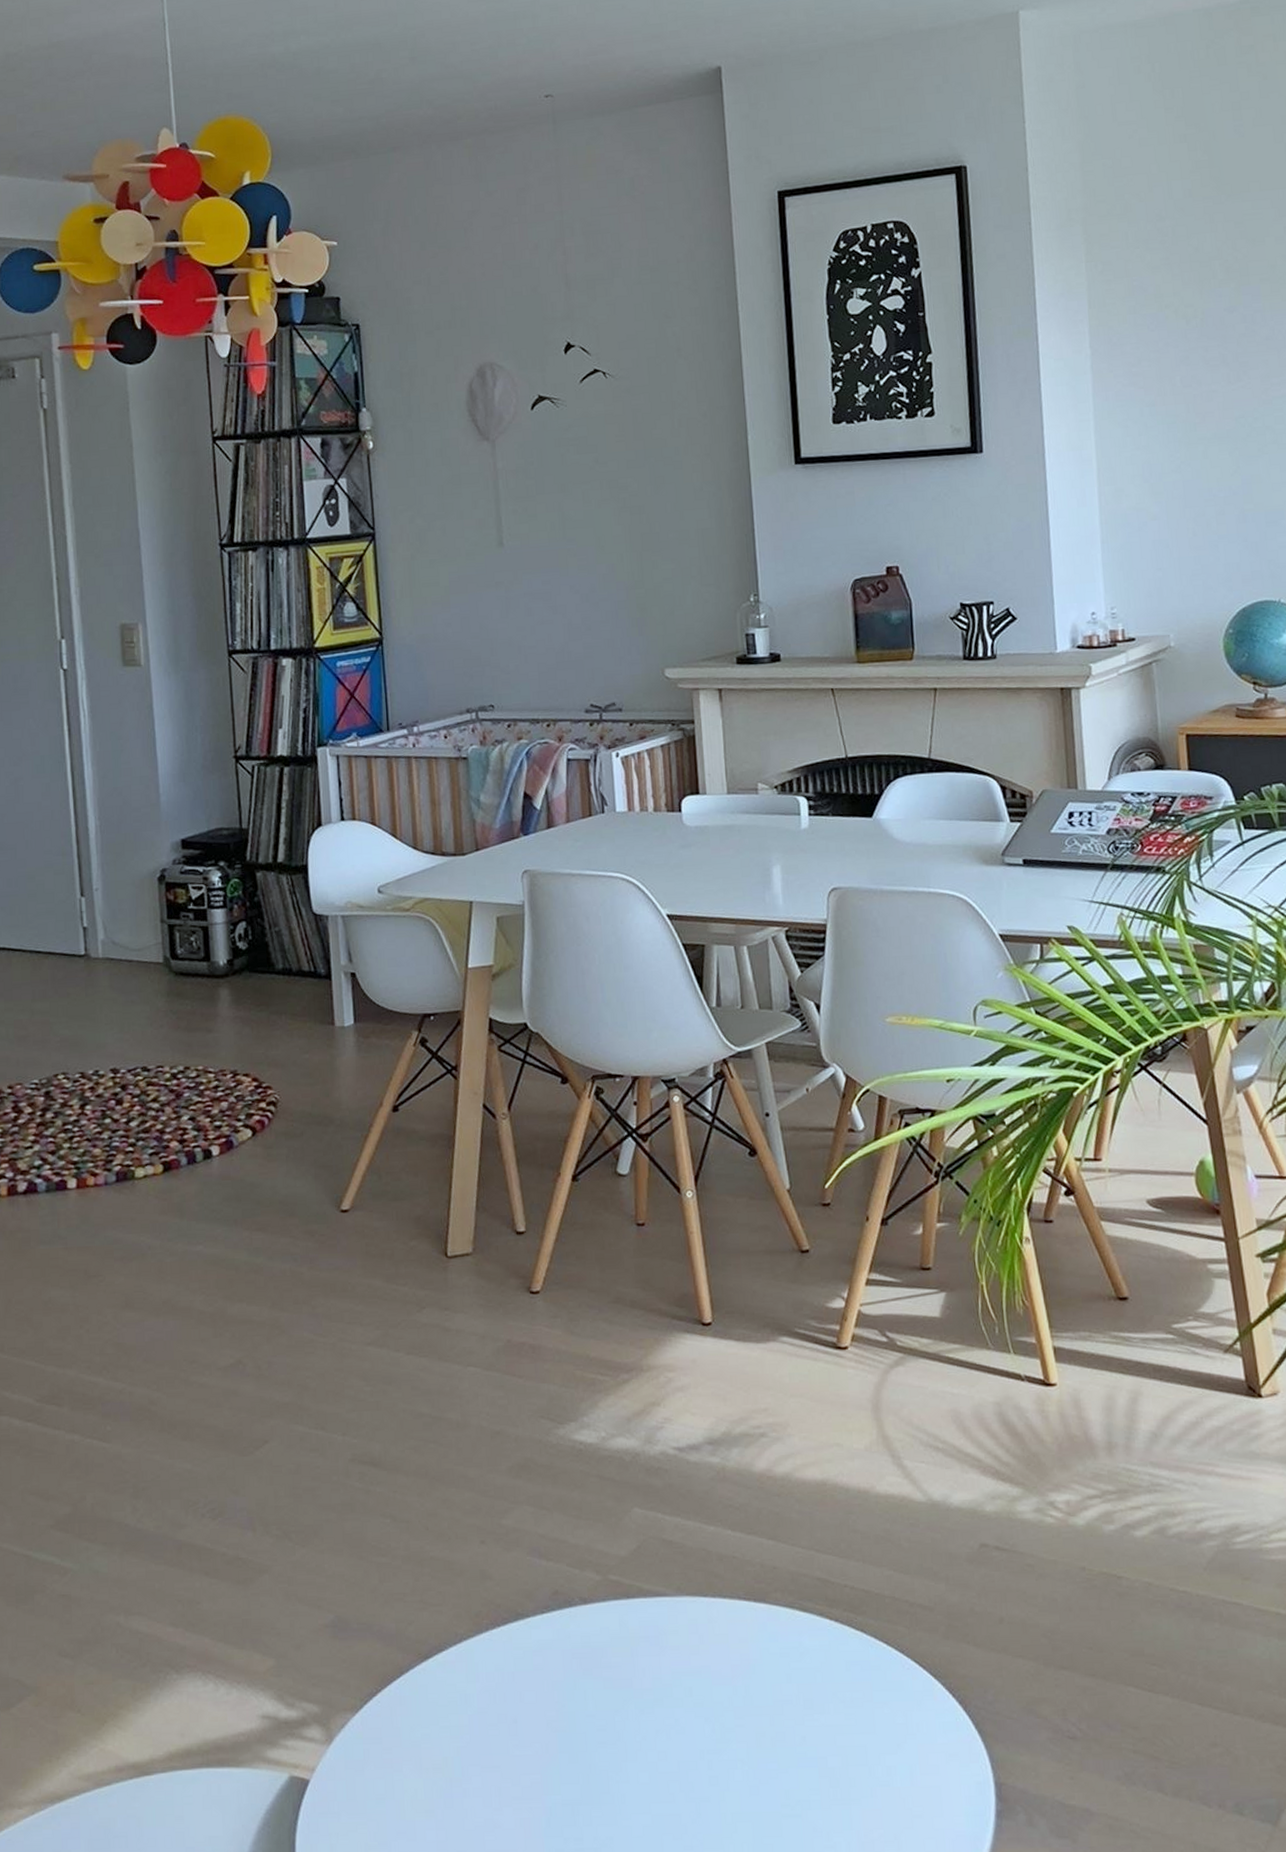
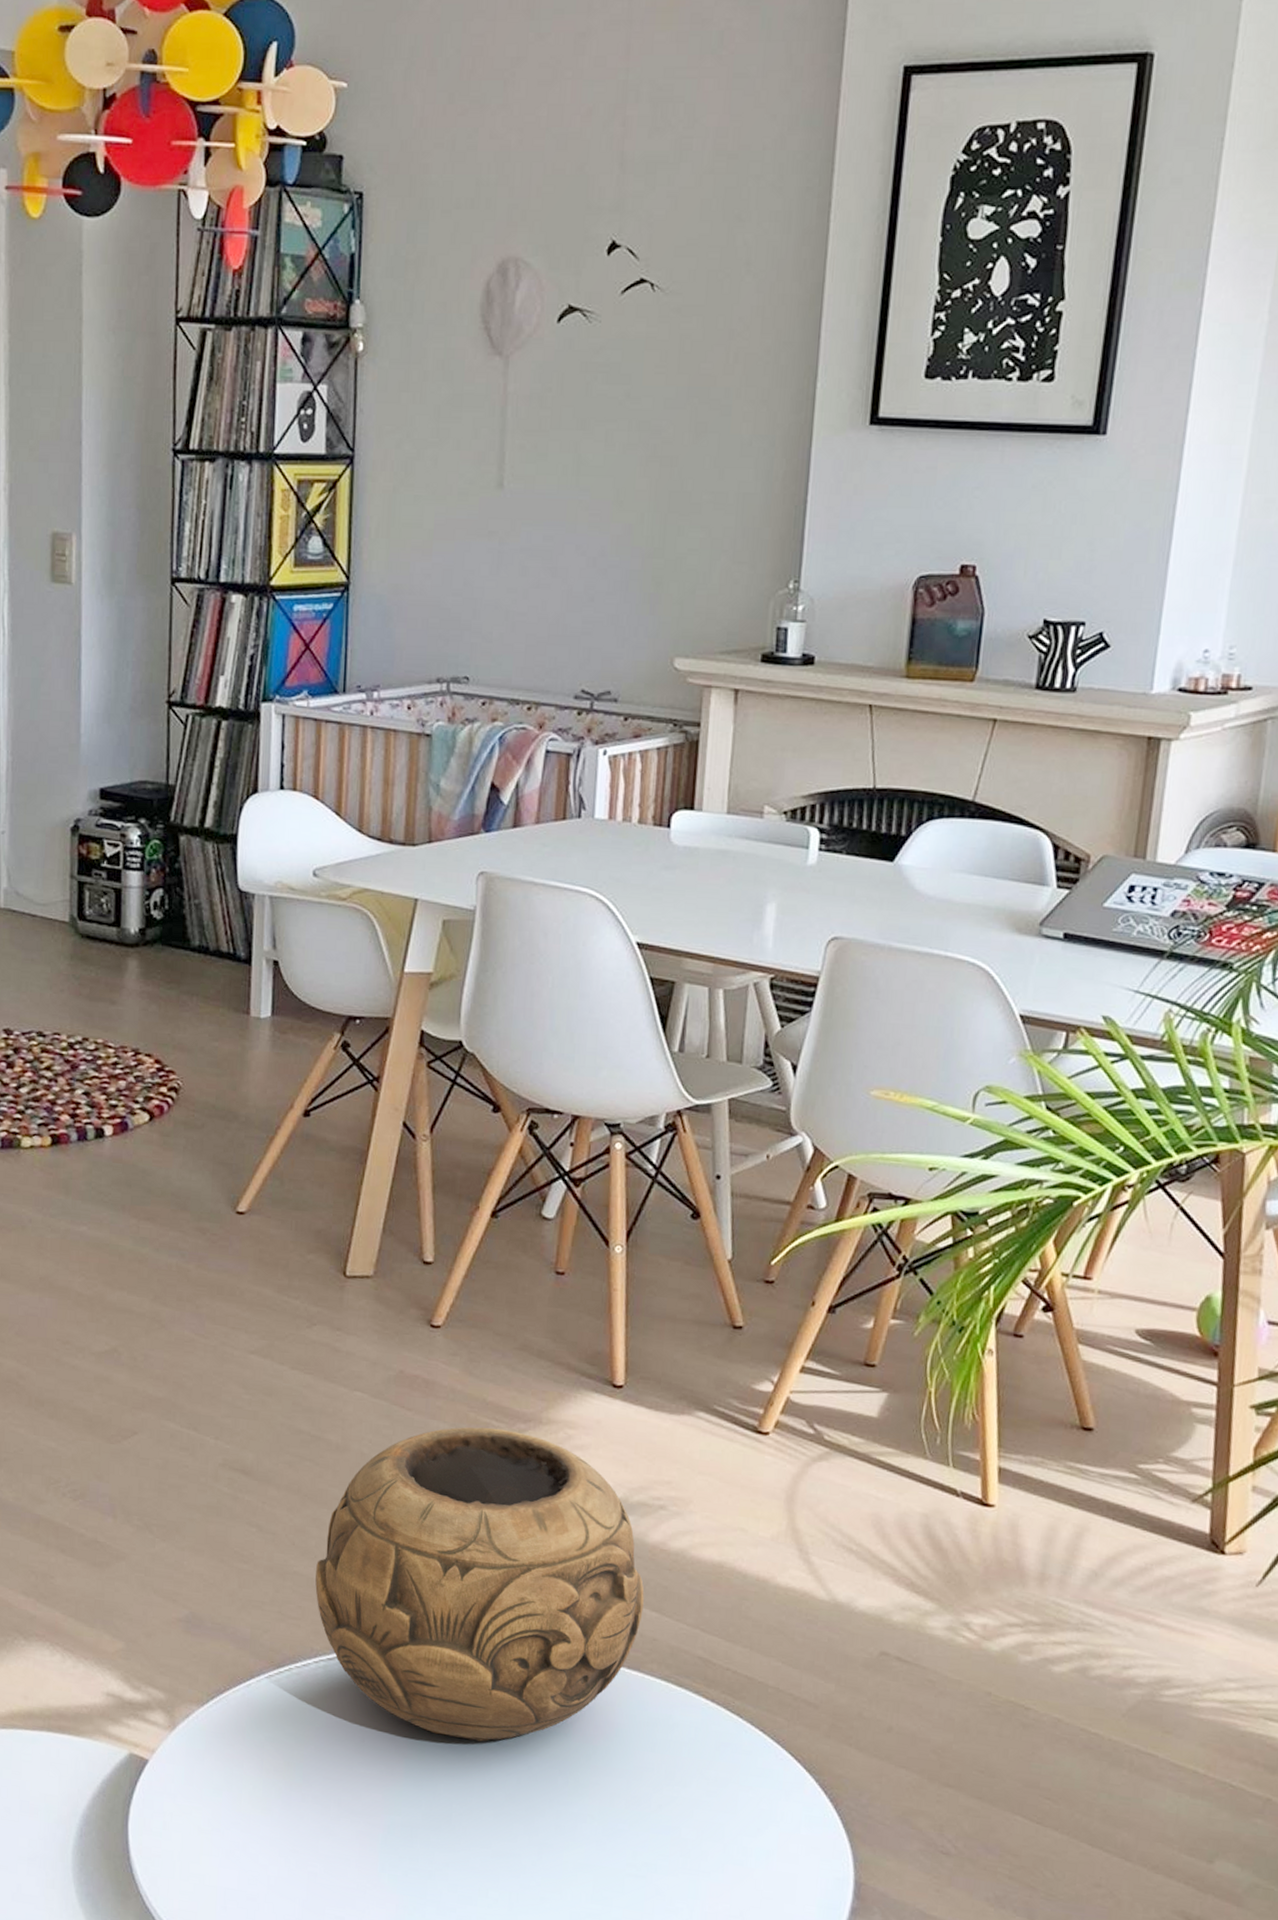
decorative bowl: none [451,1382,760,1702] -> present [315,1426,644,1742]

